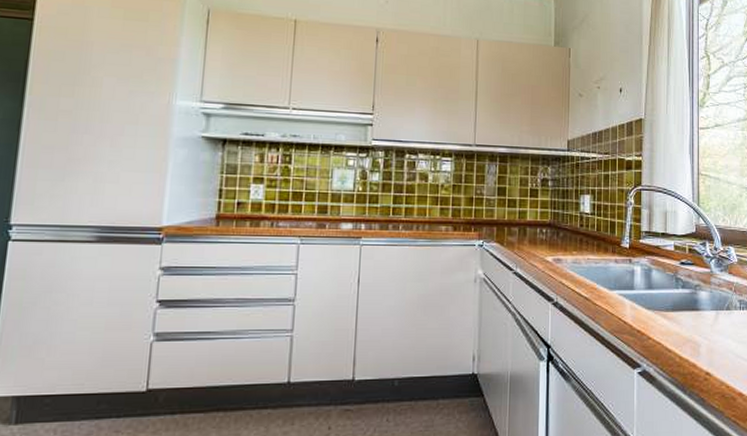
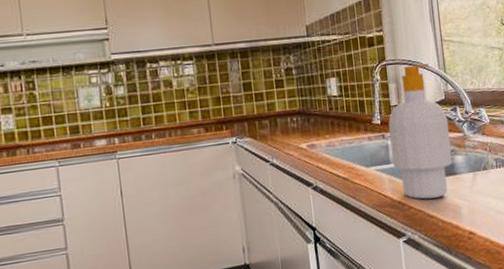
soap bottle: none [637,194,697,332] -> present [388,63,453,200]

